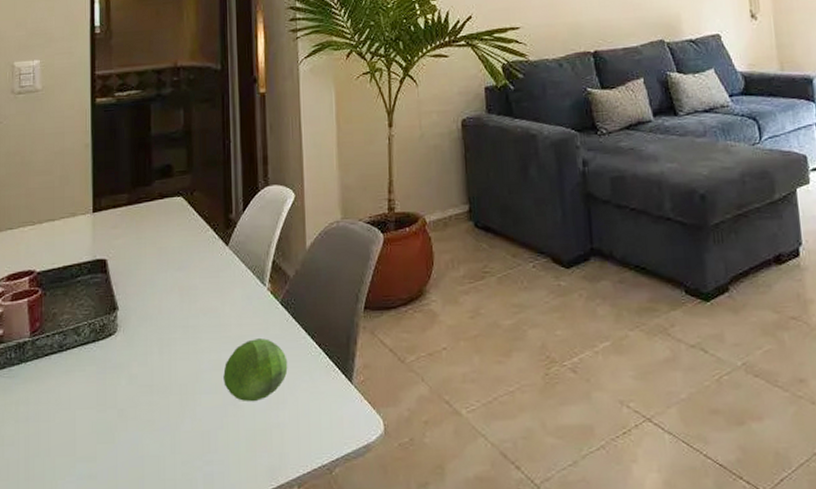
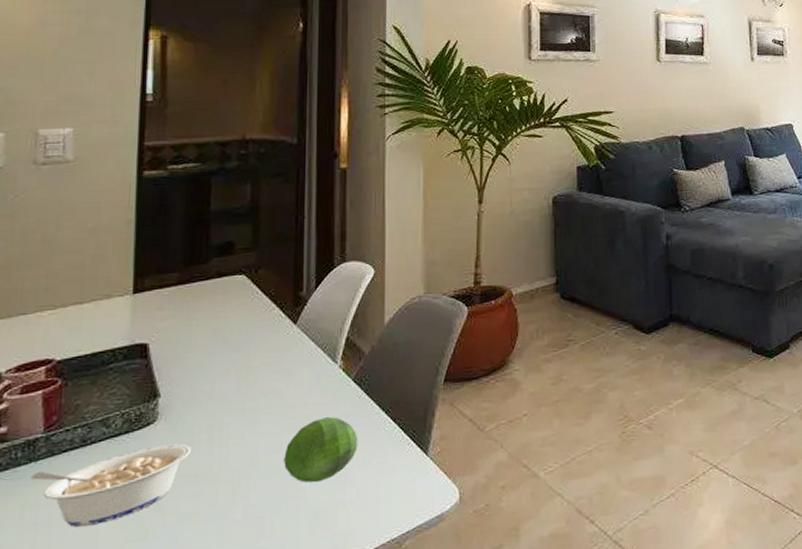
legume: none [22,355,145,426] -> present [31,443,191,528]

